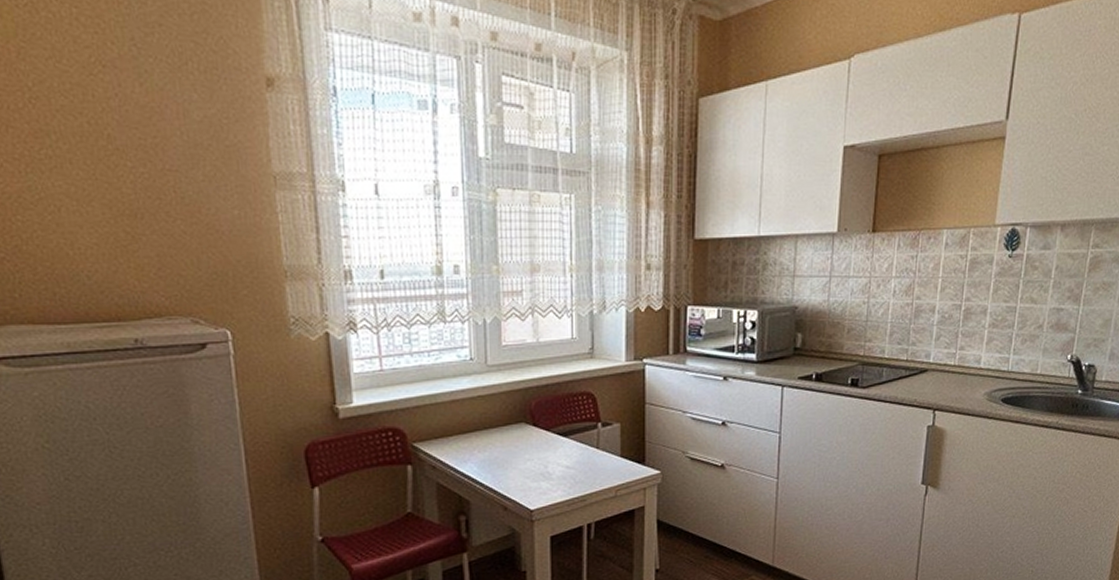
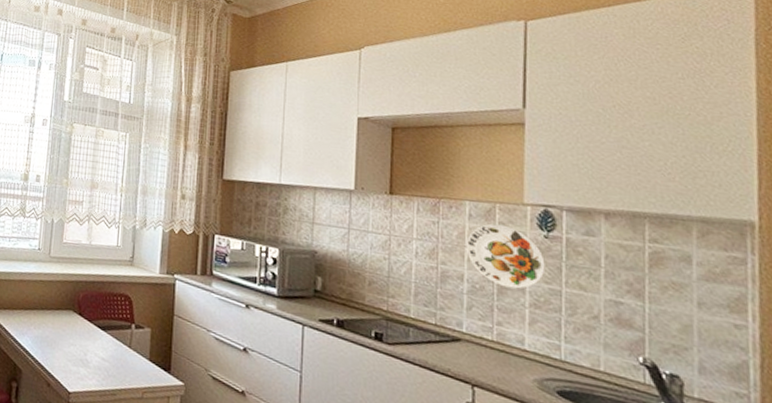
decorative plate: none [939,250,1007,312] -> present [466,223,546,289]

